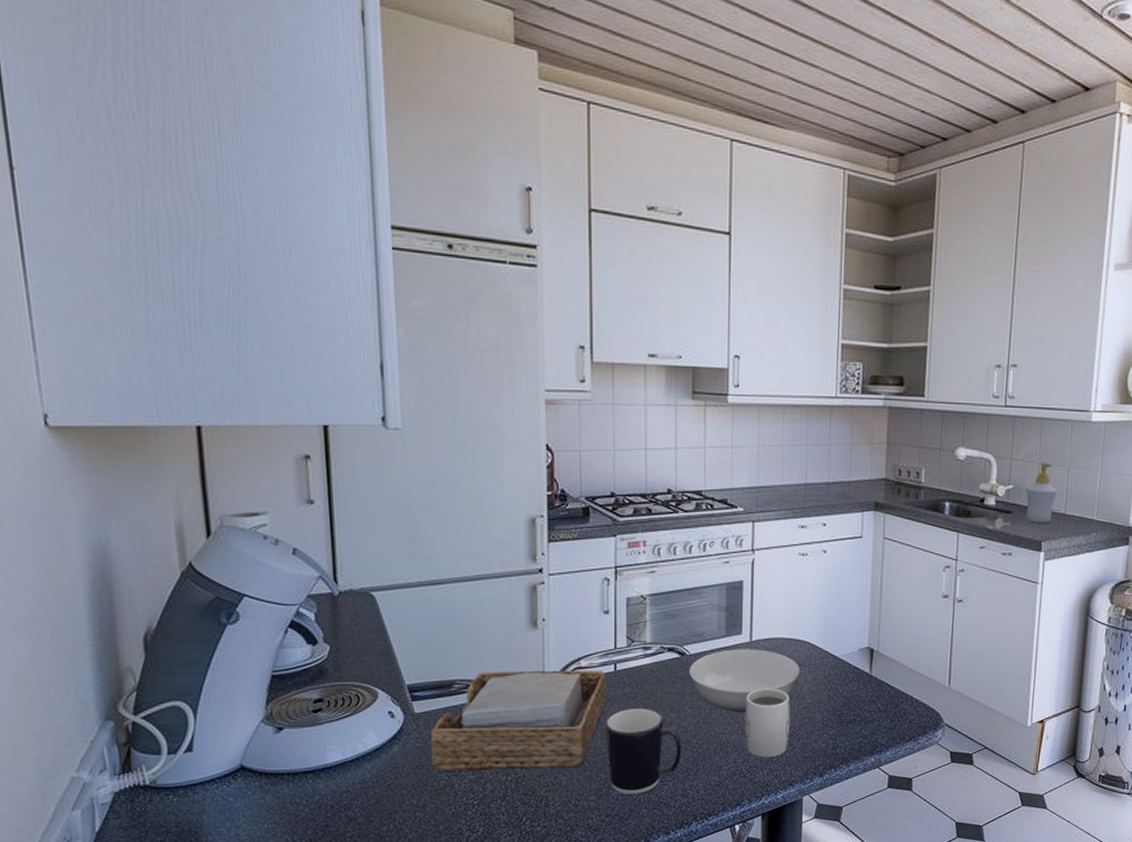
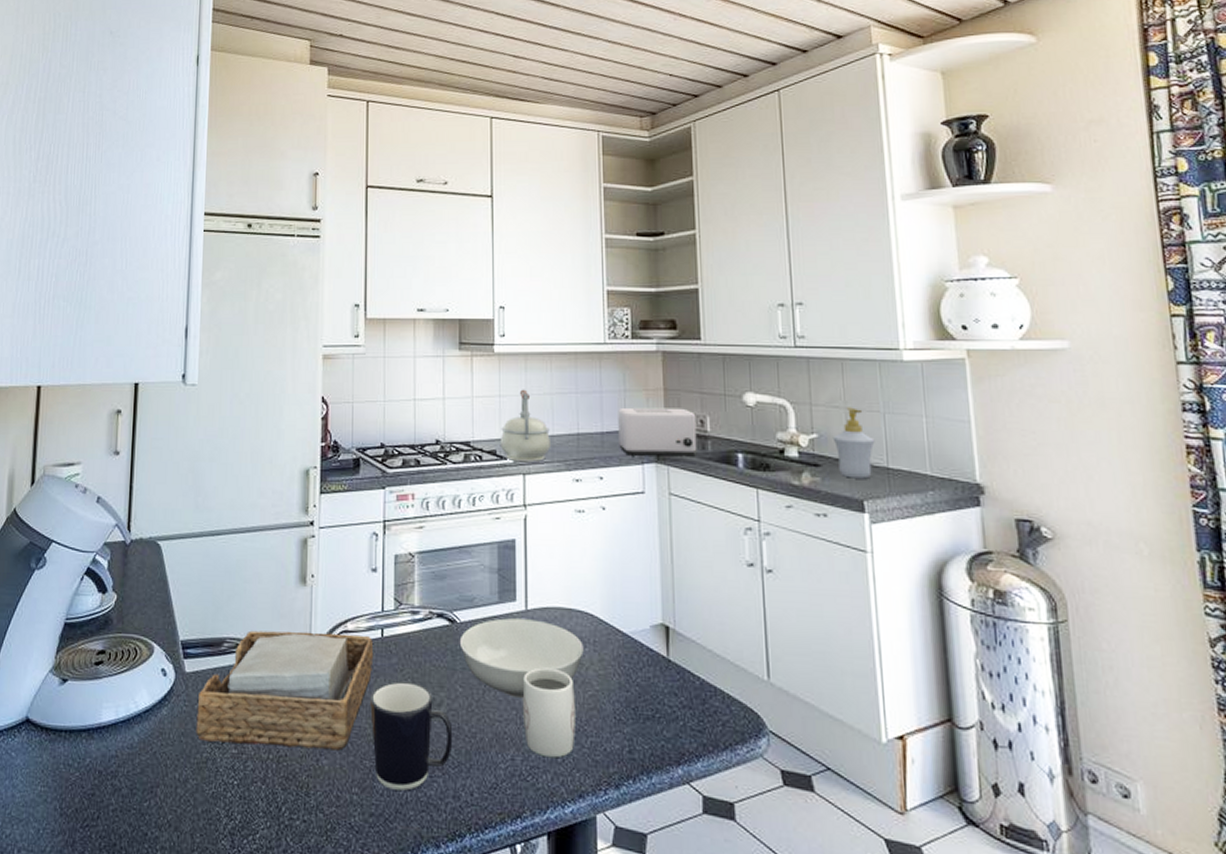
kettle: none [731,440,781,511] -> present [500,389,552,463]
toaster: none [842,459,914,505] -> present [618,407,698,457]

